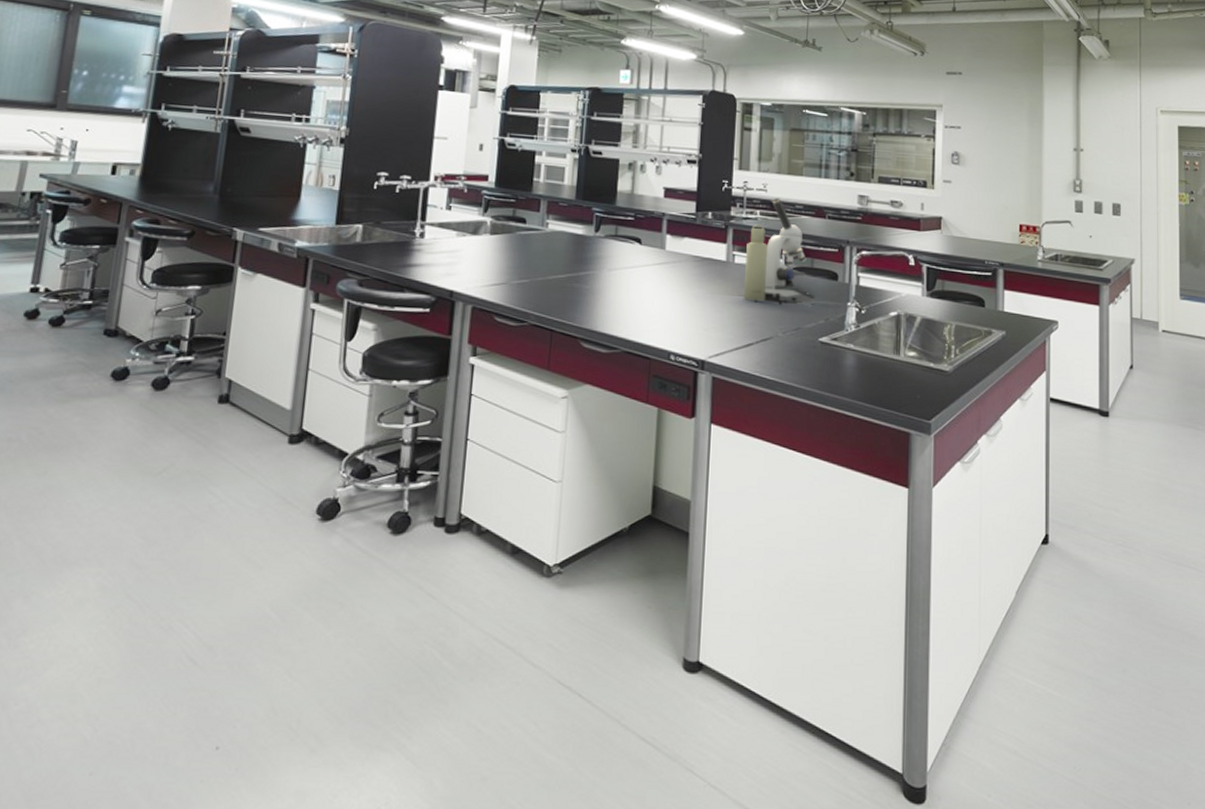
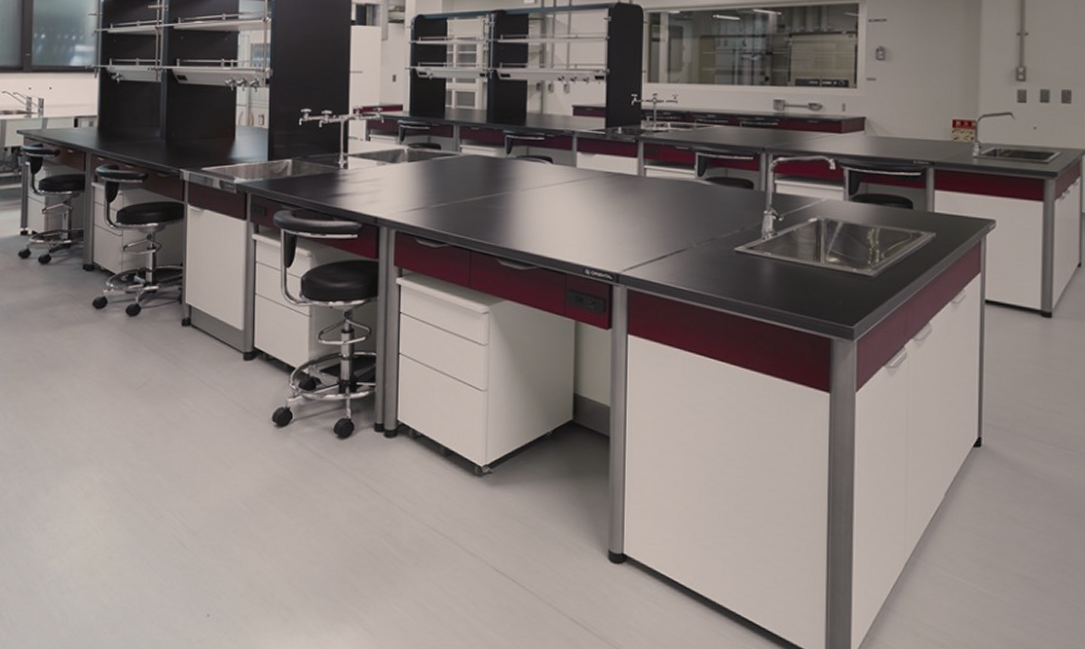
bottle: present [743,224,769,302] -> none [656,137,680,214]
microscope: present [754,198,815,306] -> none [667,108,730,217]

